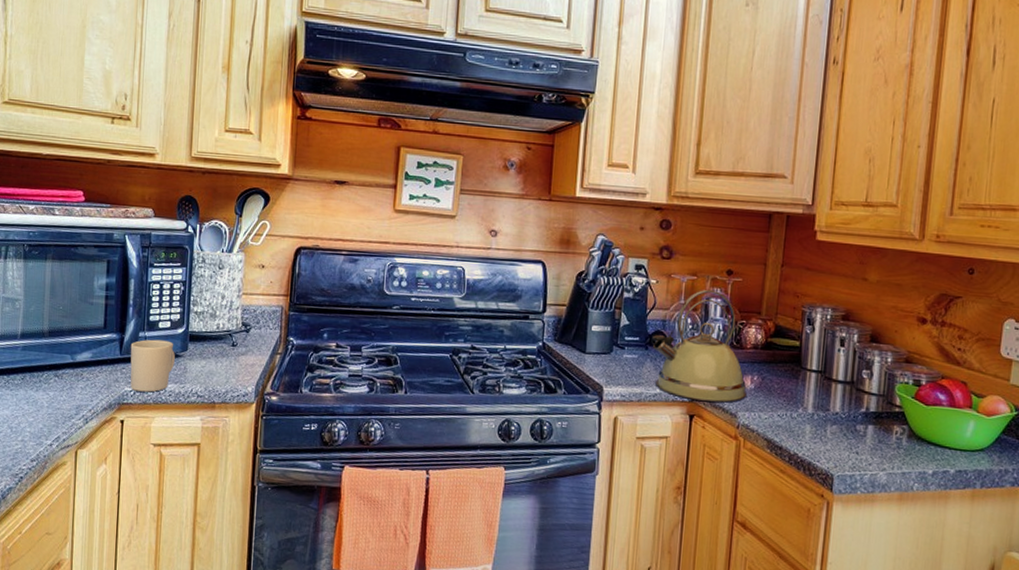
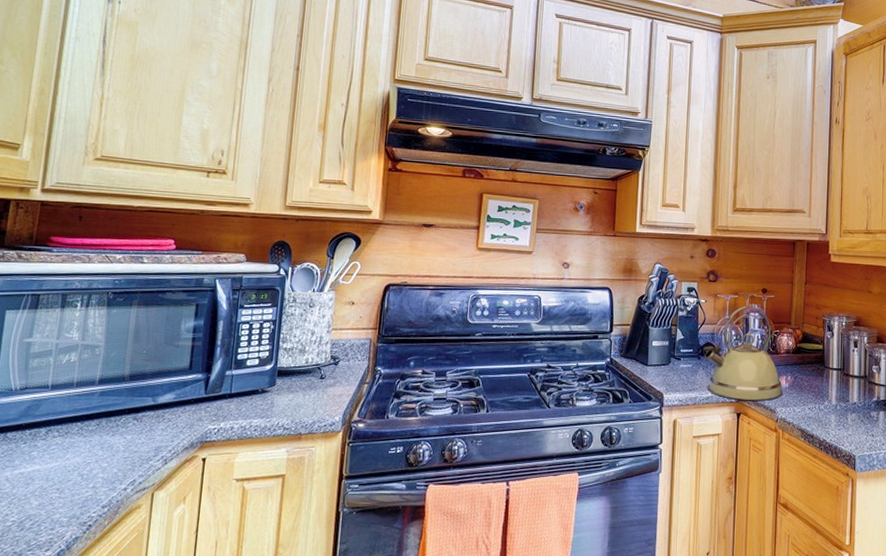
mug: present [130,339,175,393] -> none [214,377,262,429]

